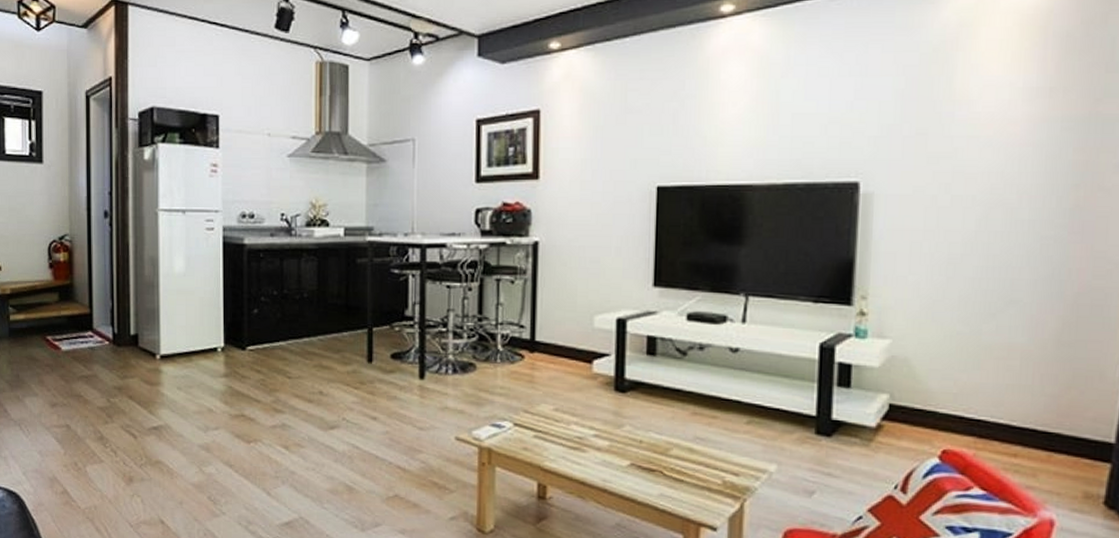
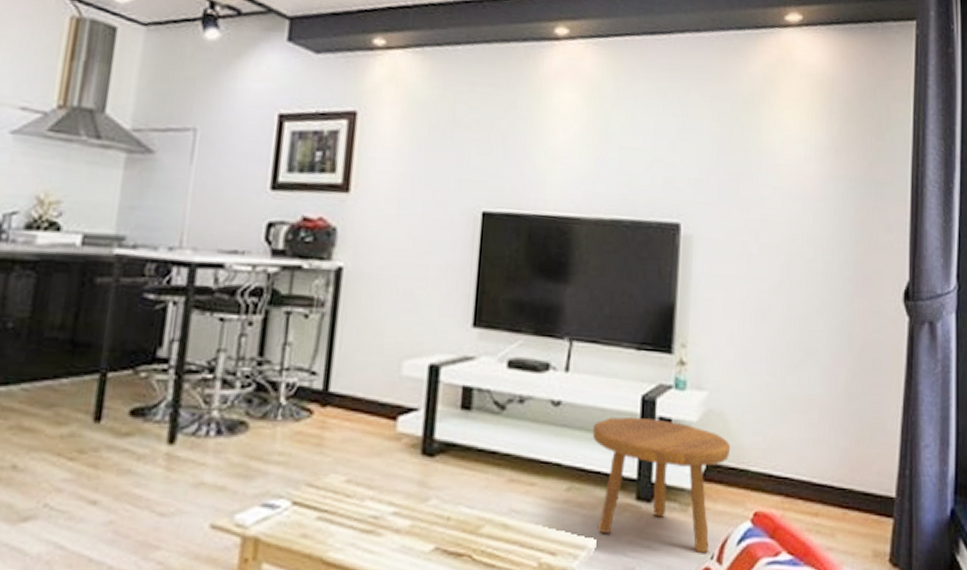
footstool: none [770,362,917,484] -> present [592,416,731,554]

